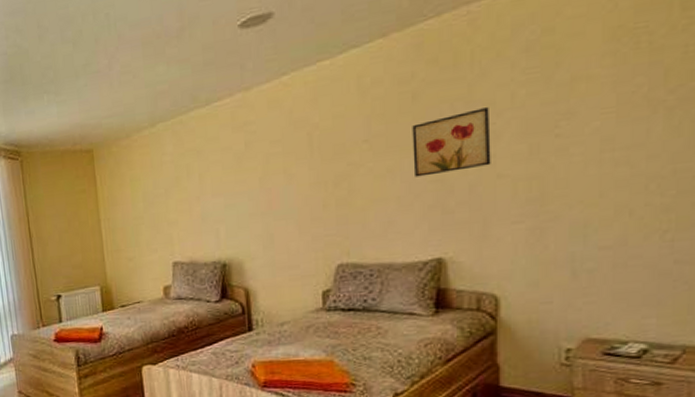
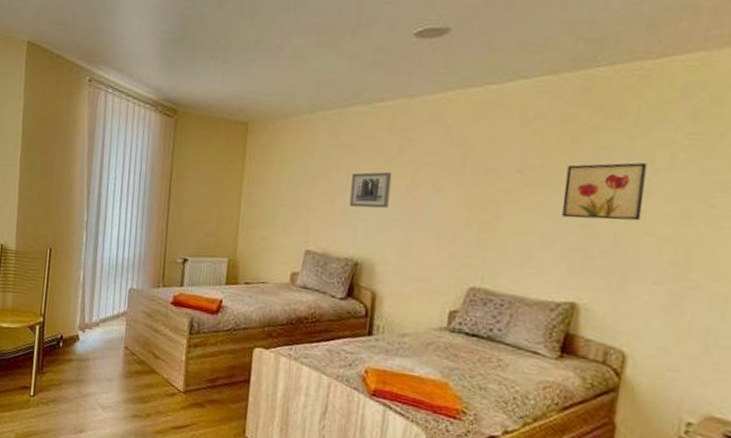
wall art: none [204,169,245,211] -> present [349,172,393,208]

